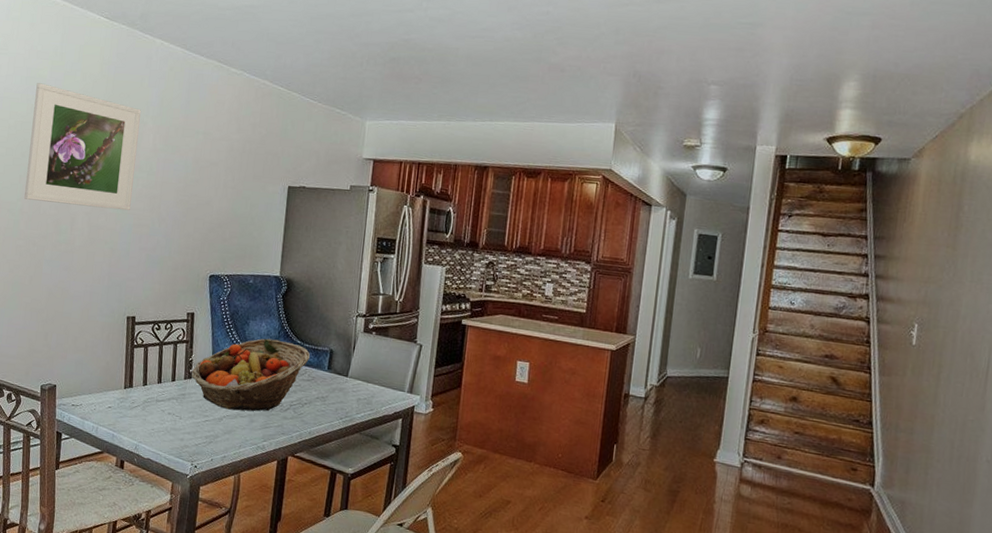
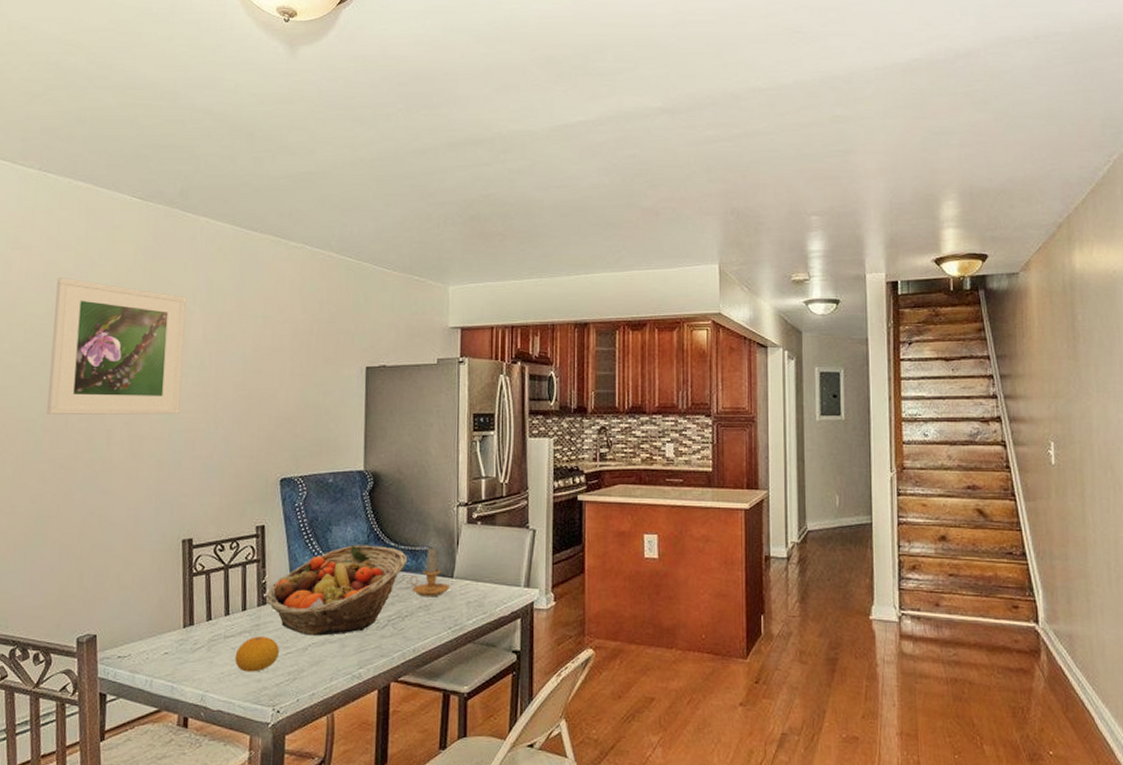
fruit: none [163,403,200,432] -> present [235,636,279,672]
candle: none [311,348,345,391] -> present [410,547,451,597]

